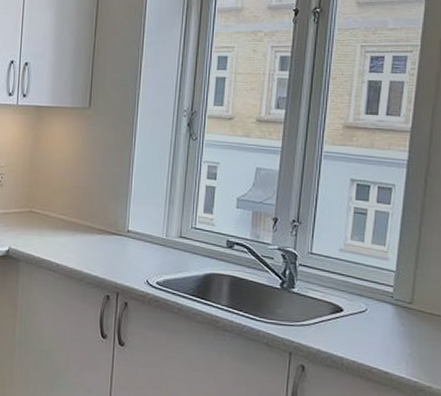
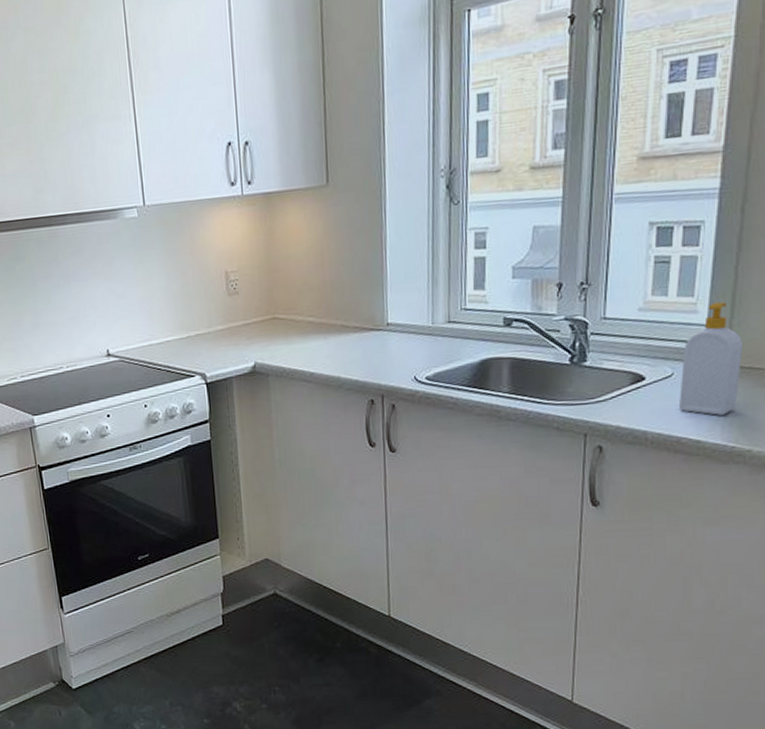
soap bottle: none [371,253,426,352] -> present [679,302,744,416]

